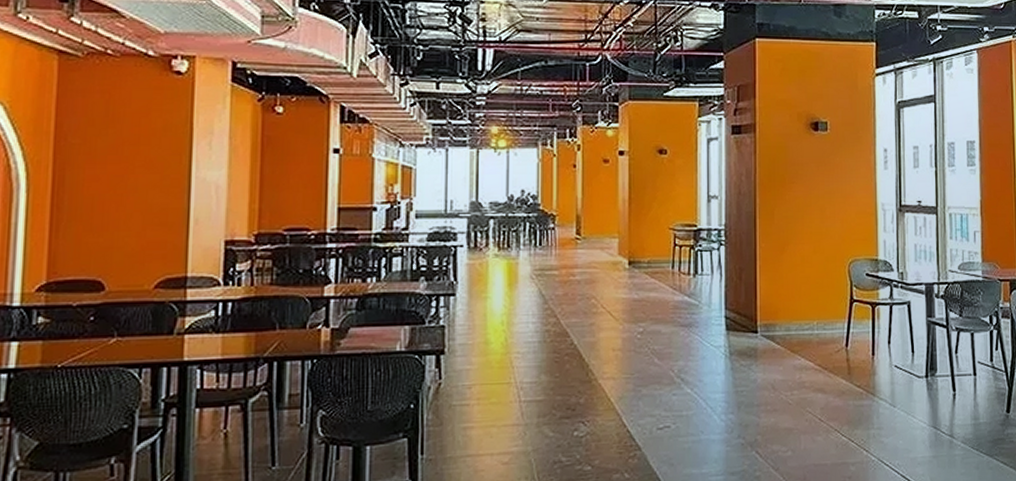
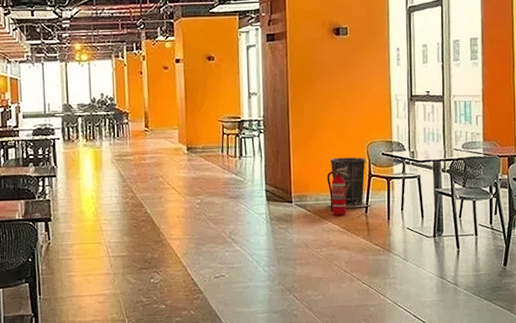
fire extinguisher: none [800,289,827,350] -> present [327,167,349,216]
trash can: none [801,277,853,341] -> present [328,157,371,209]

